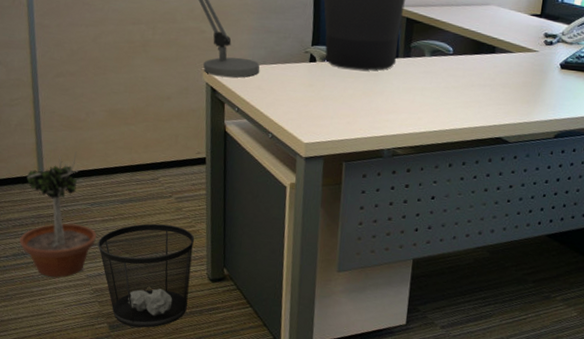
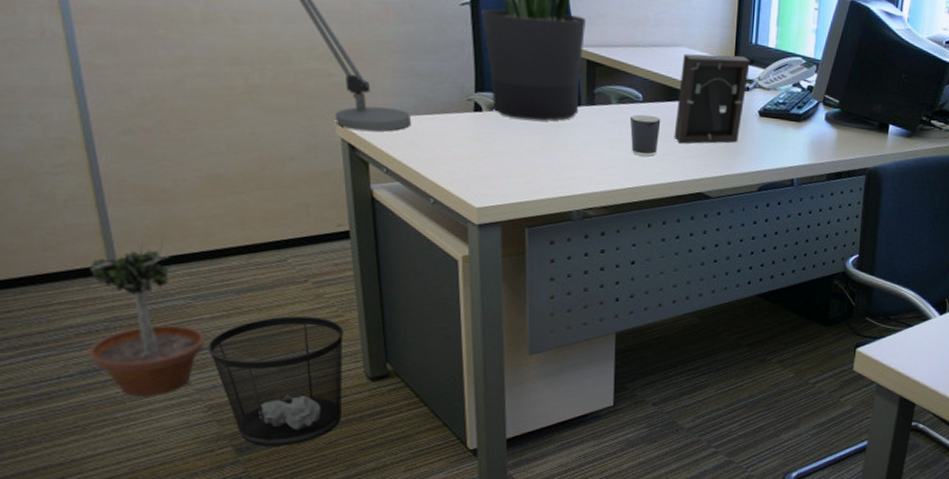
mug: none [439,66,468,103] -> present [629,114,661,156]
picture frame: none [478,11,556,93] -> present [674,53,750,144]

